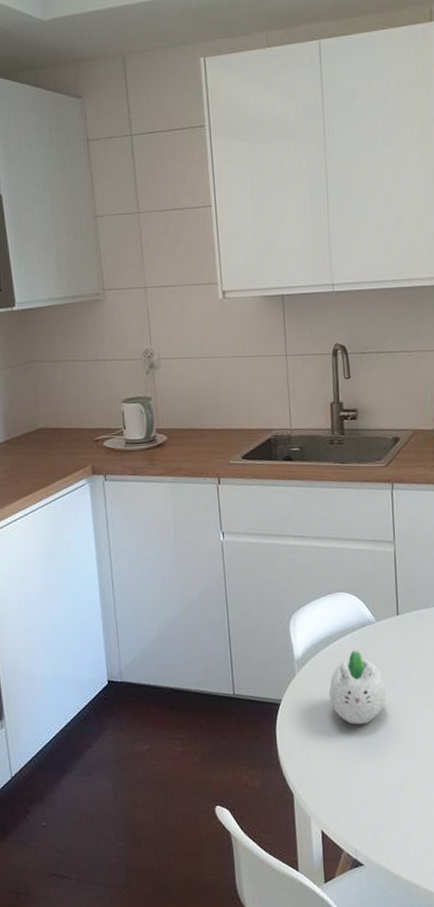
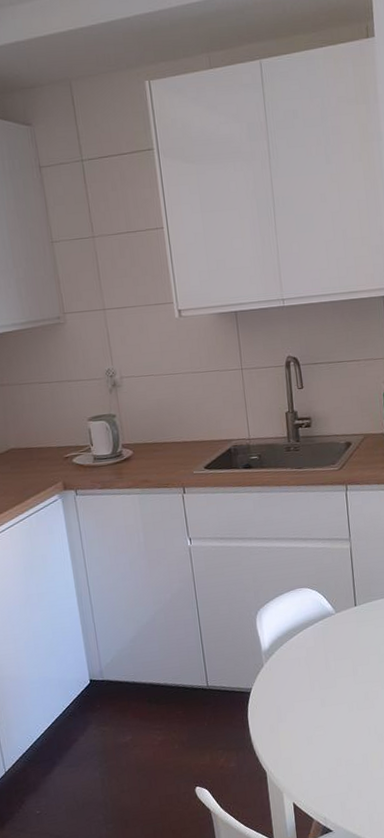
succulent planter: present [328,650,387,725] -> none [294,640,348,707]

